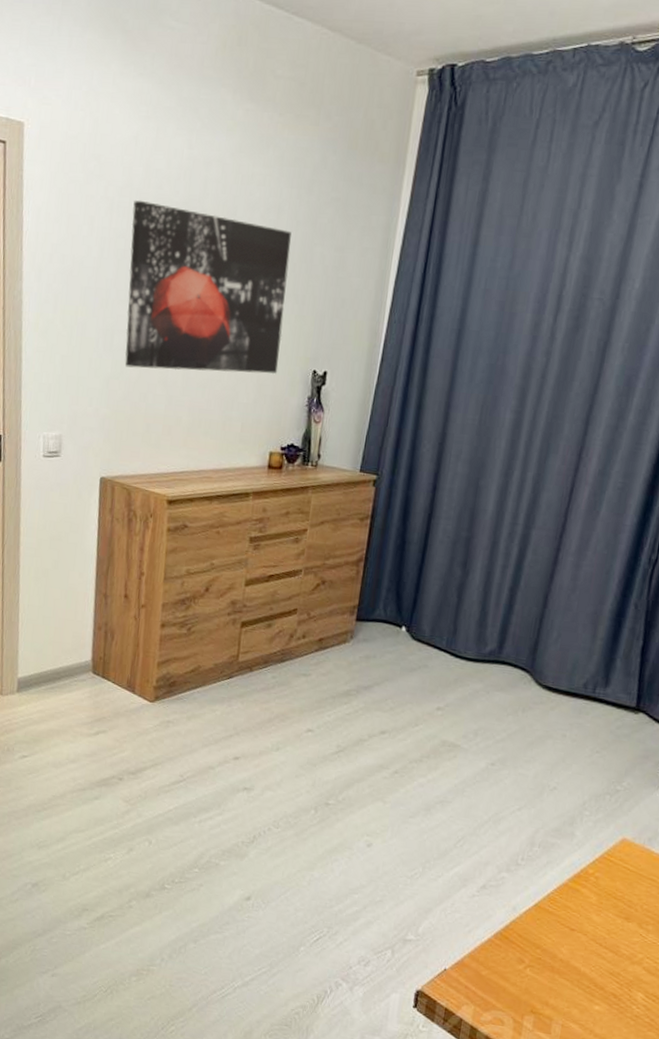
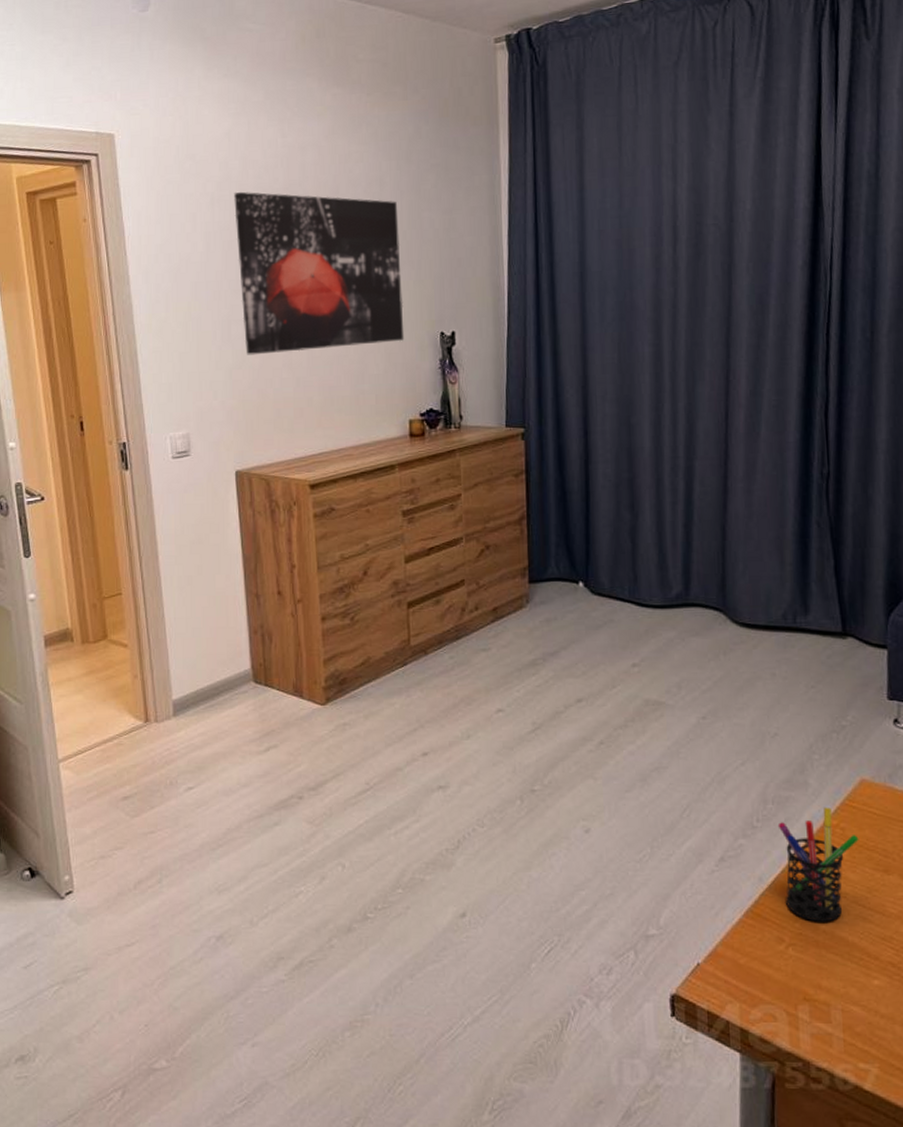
pen holder: none [532,856,609,953] -> present [777,807,859,922]

